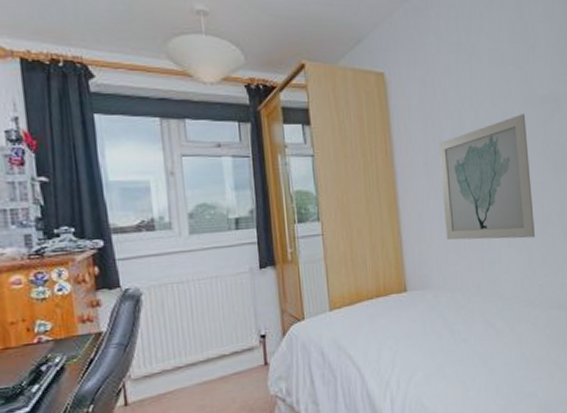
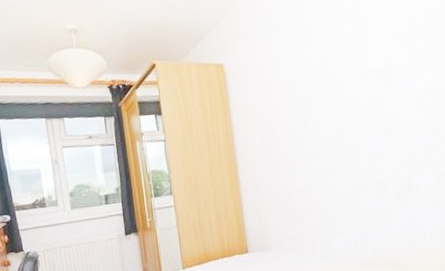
wall art: present [438,114,535,240] -> none [274,89,368,207]

